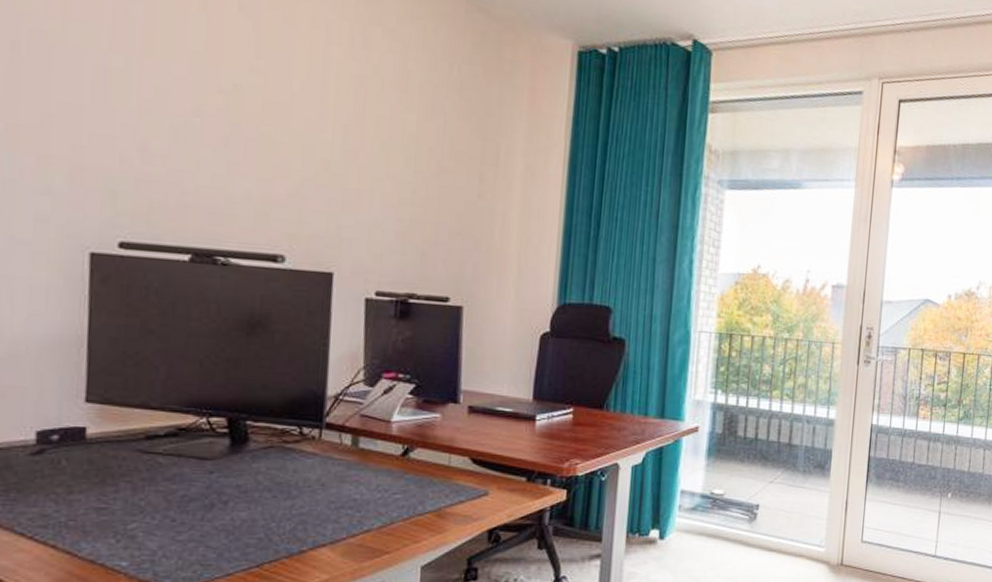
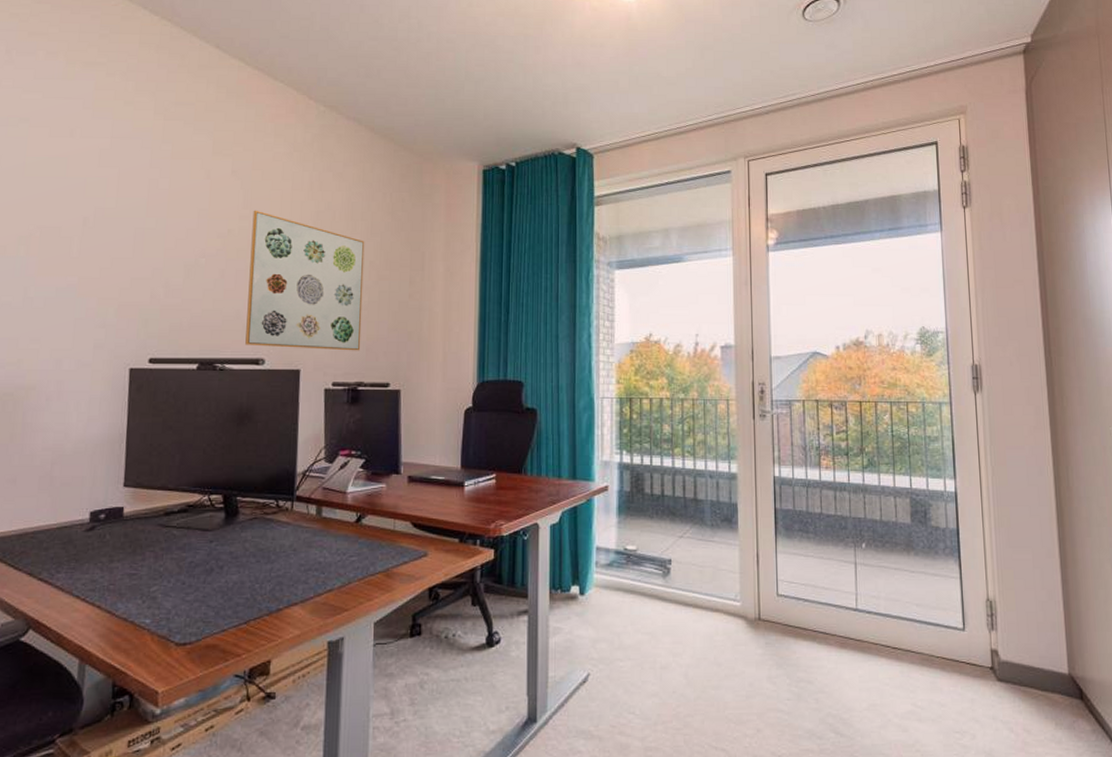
wall art: none [258,62,423,256] -> present [245,210,365,351]

